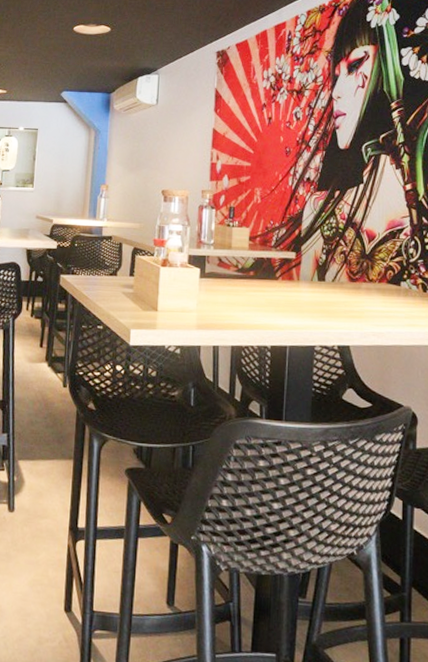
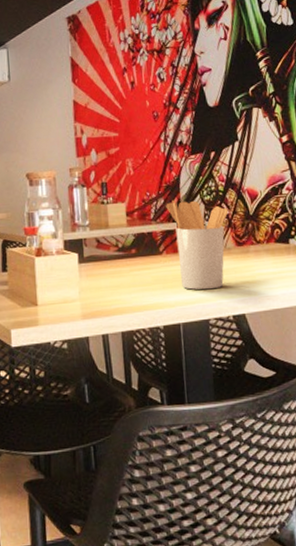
utensil holder: none [287,231,346,319] -> present [166,200,229,290]

